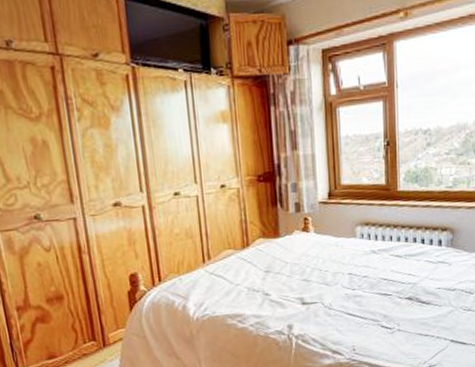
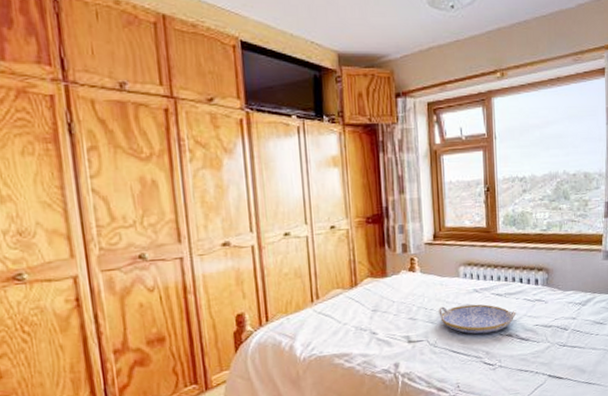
serving tray: none [334,265,417,297] -> present [438,304,516,335]

